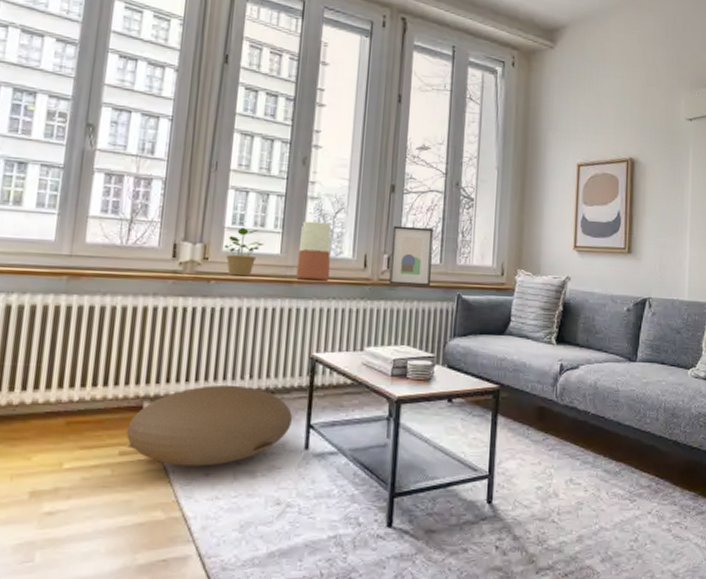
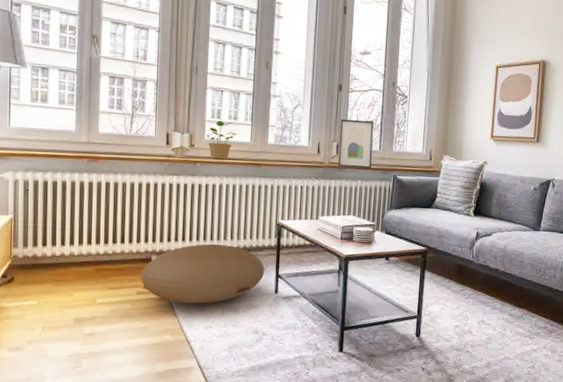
vase: present [296,221,331,282] -> none [264,115,291,165]

